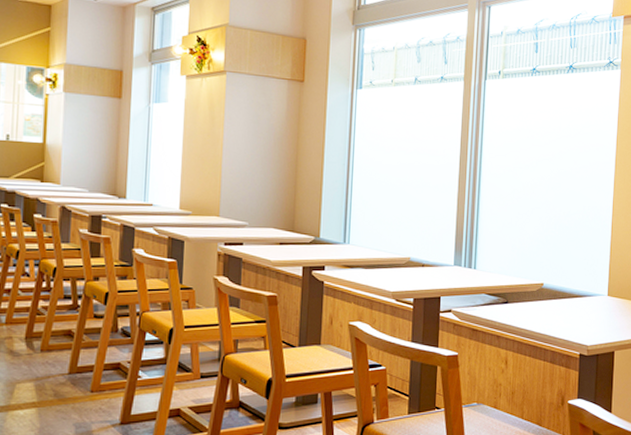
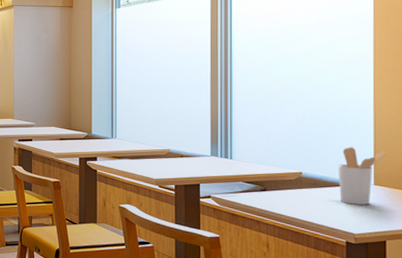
utensil holder: none [576,257,620,316] -> present [338,147,386,205]

